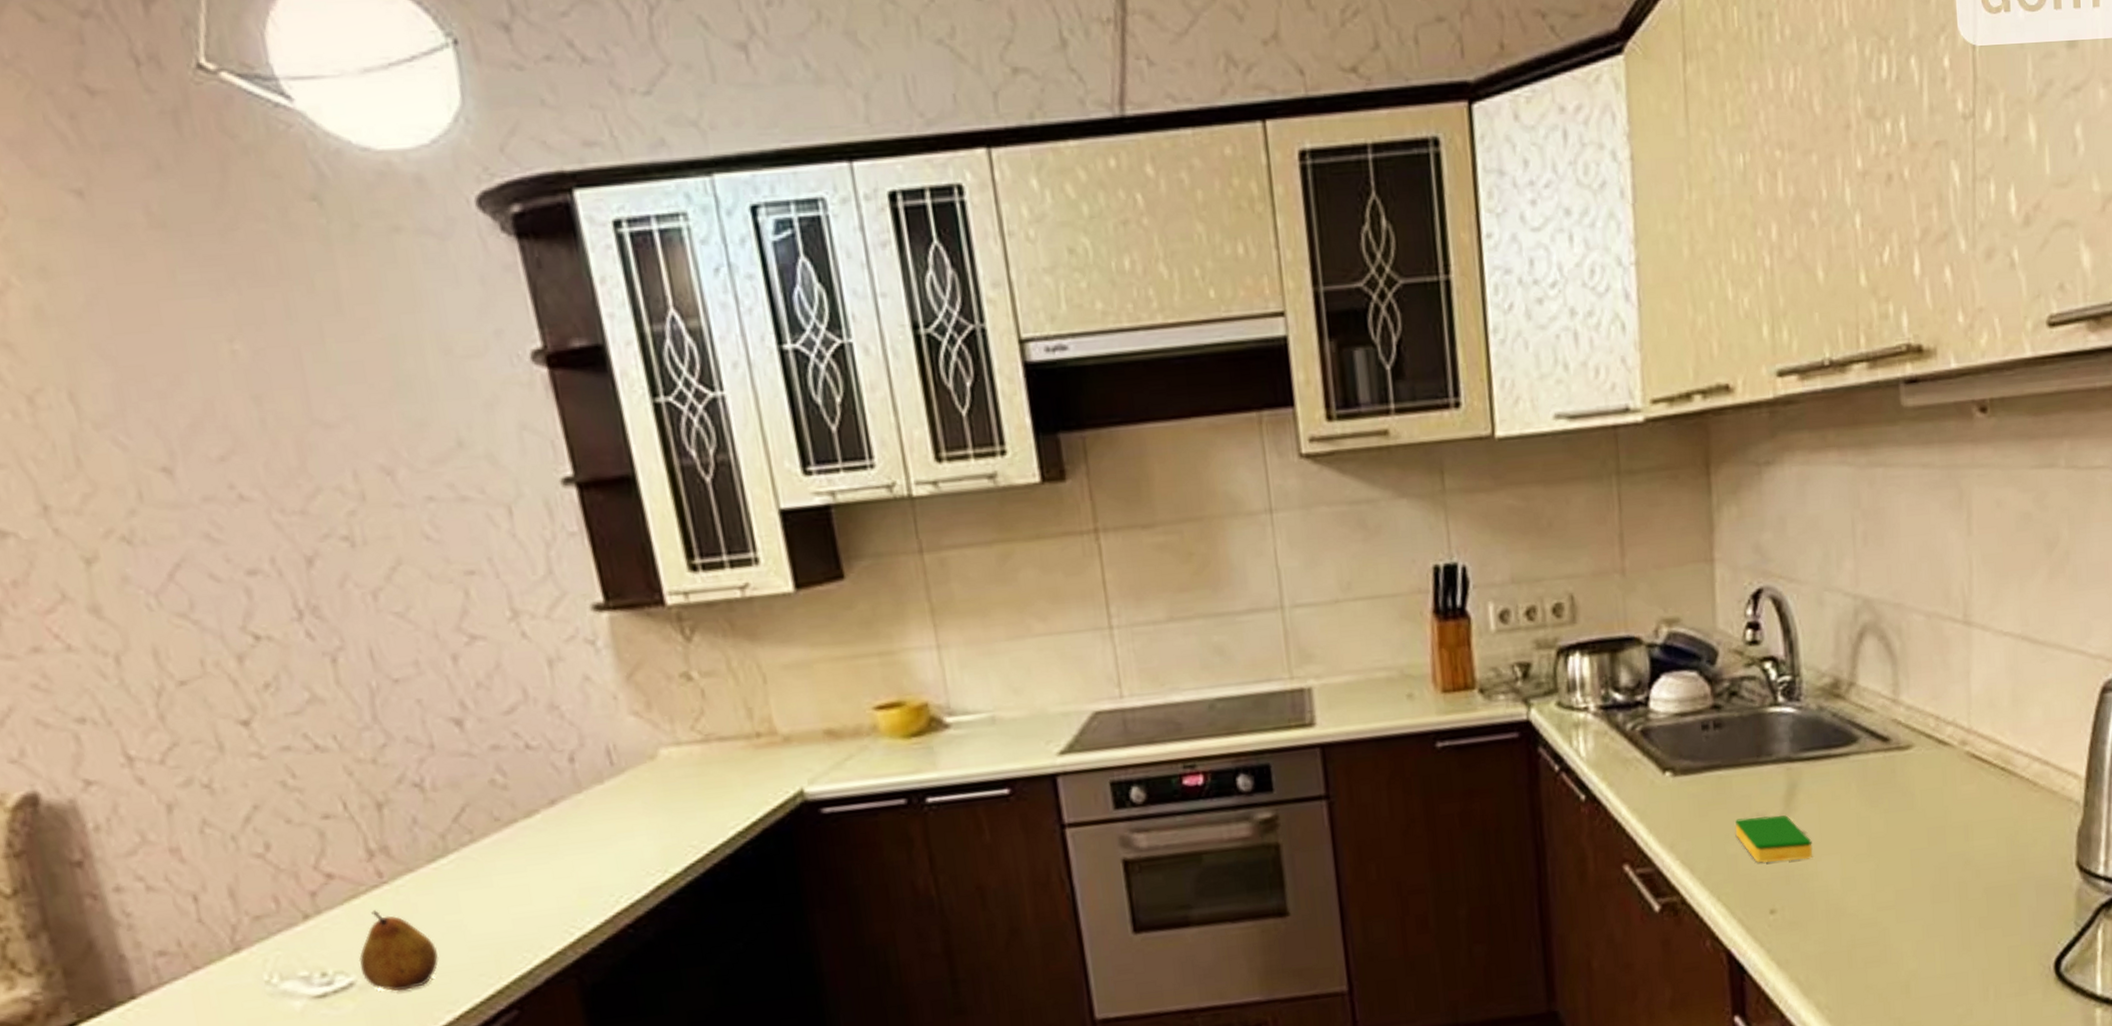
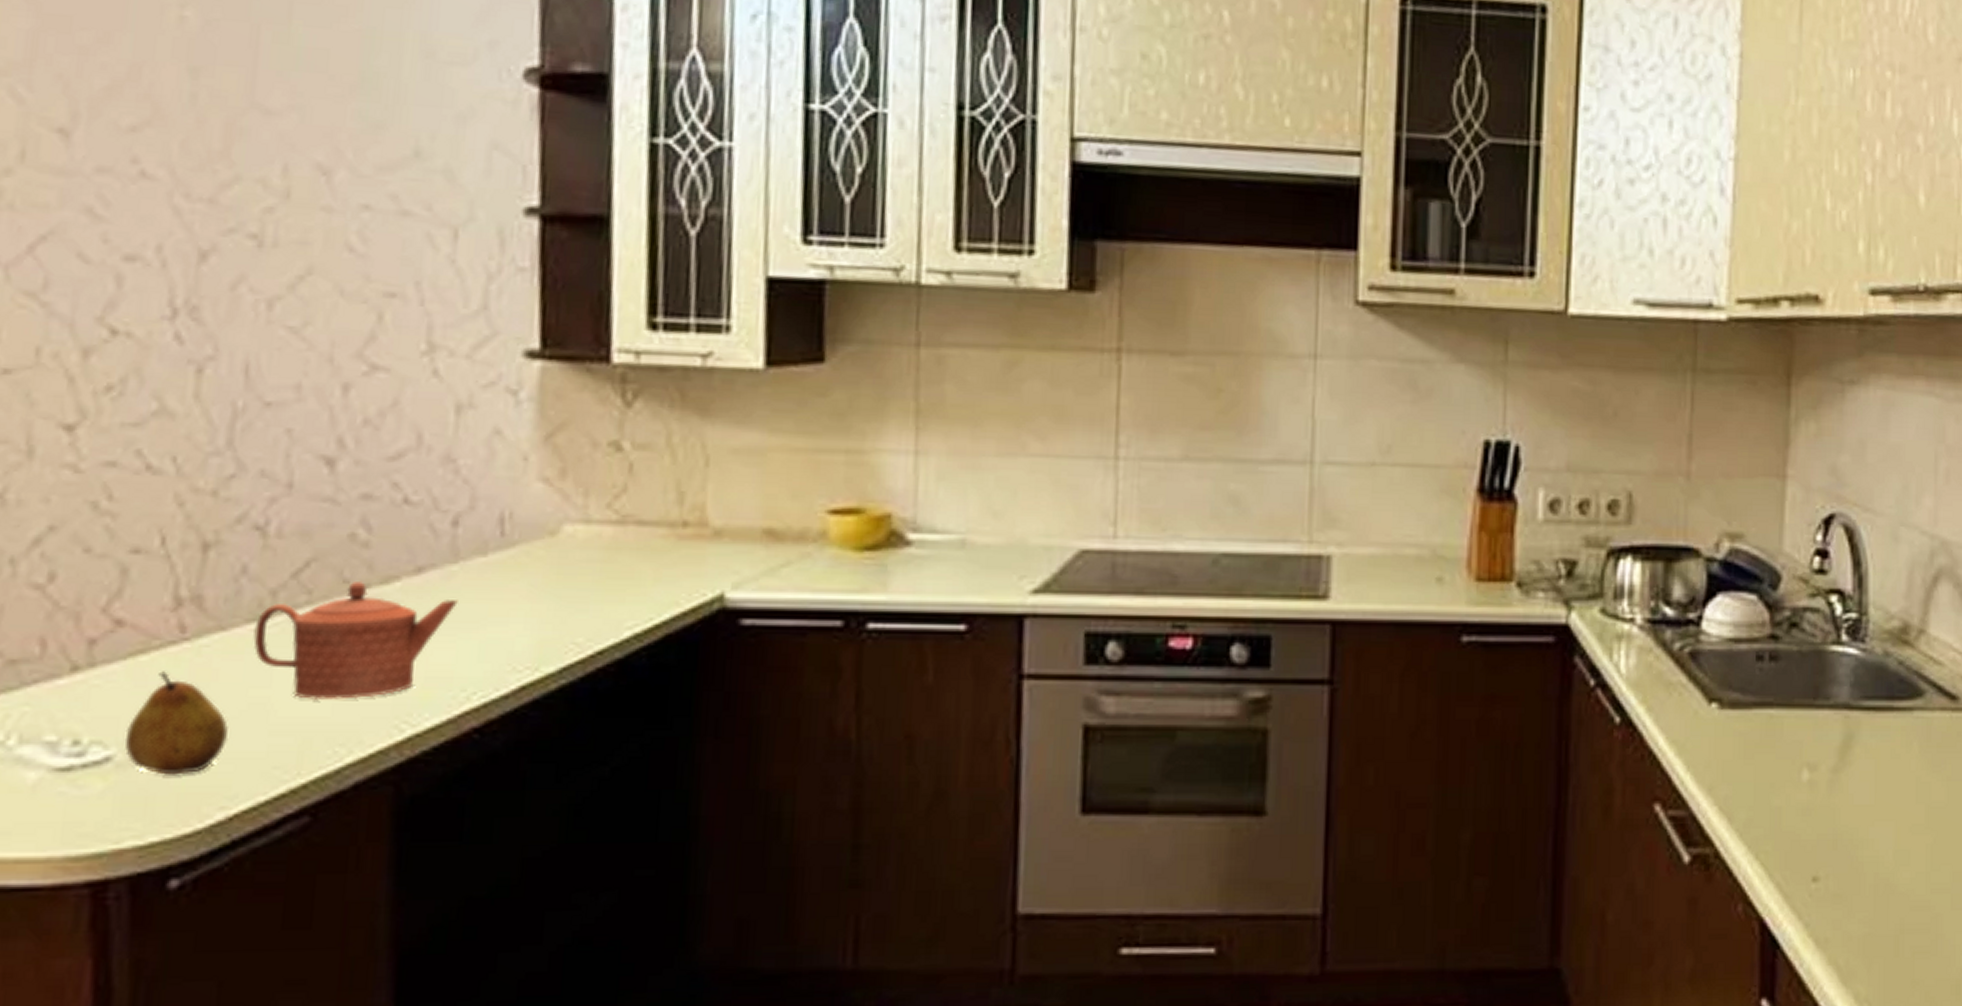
teapot: none [435,817,590,918] -> present [253,580,458,700]
dish sponge: present [1735,815,1813,863] -> none [1782,767,1865,823]

